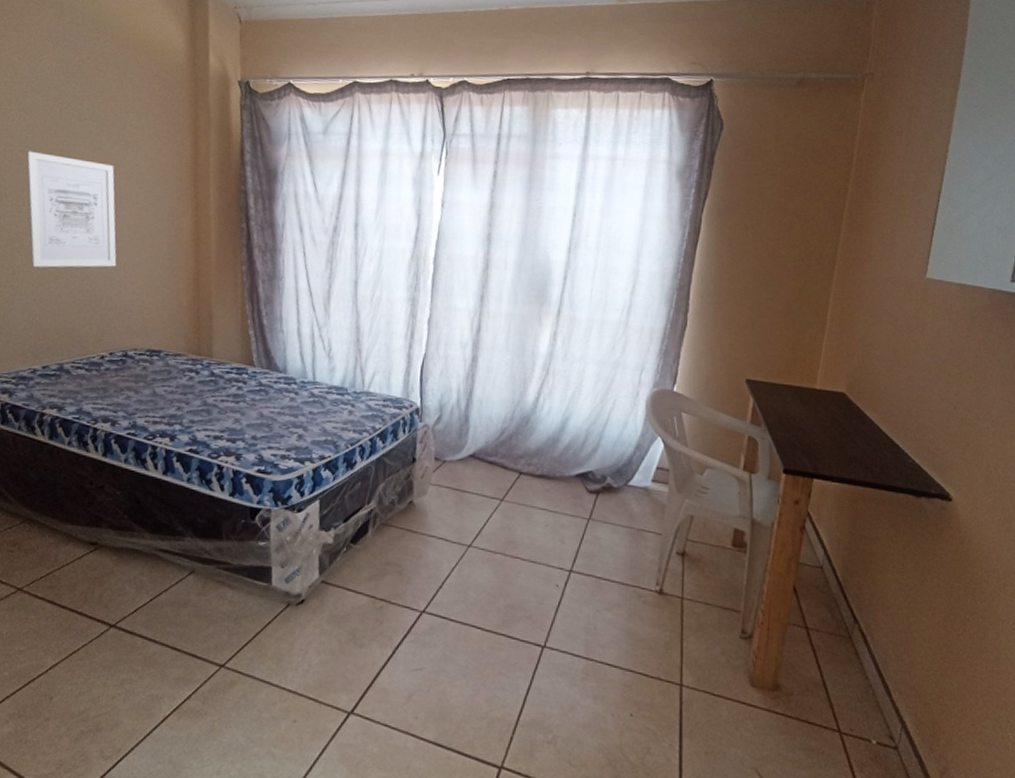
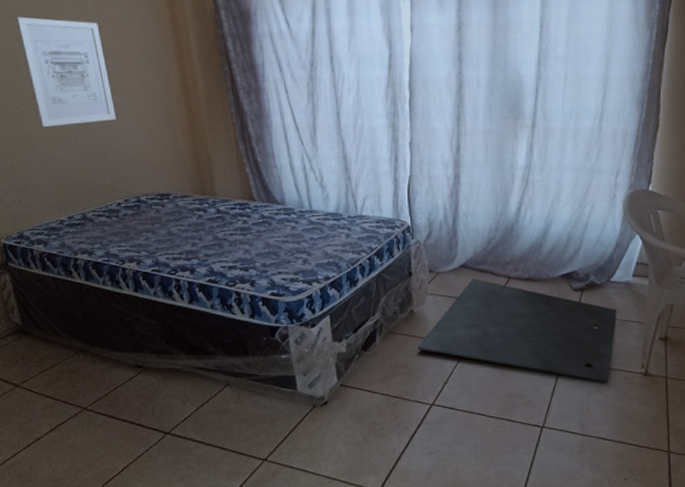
door mat: none [413,471,633,599] -> present [418,279,617,382]

